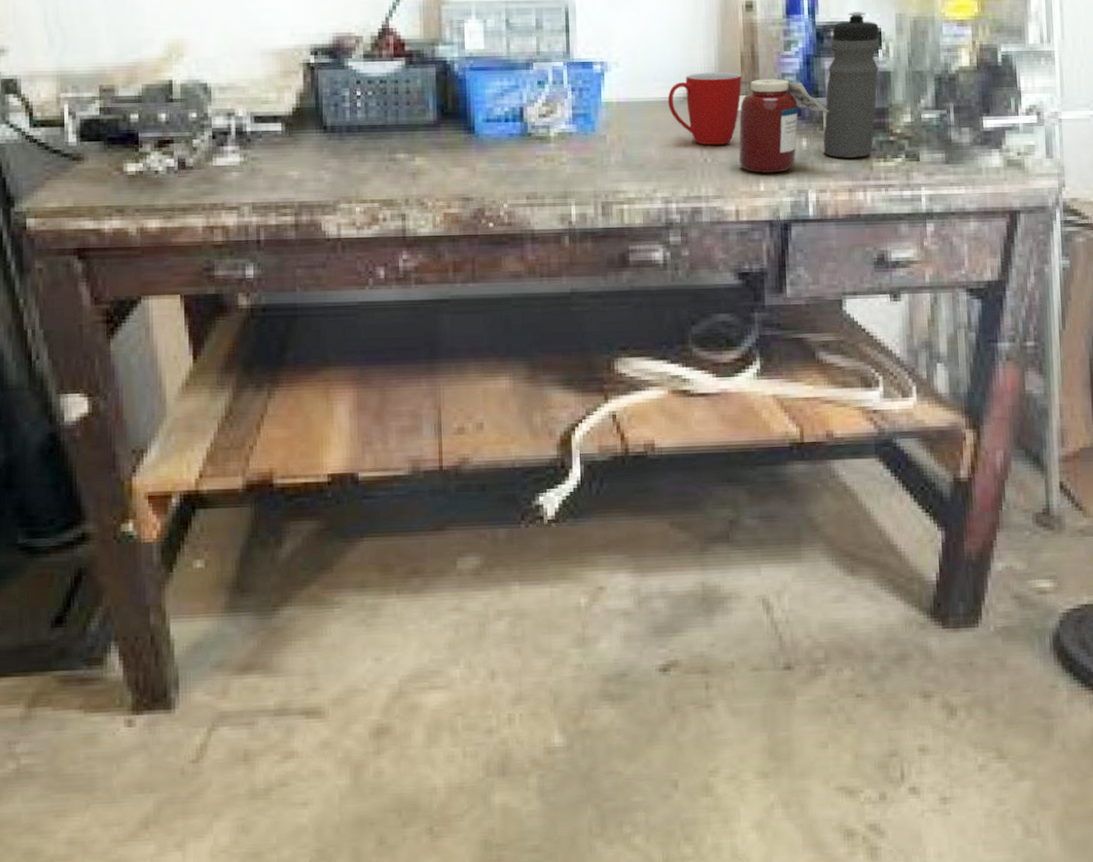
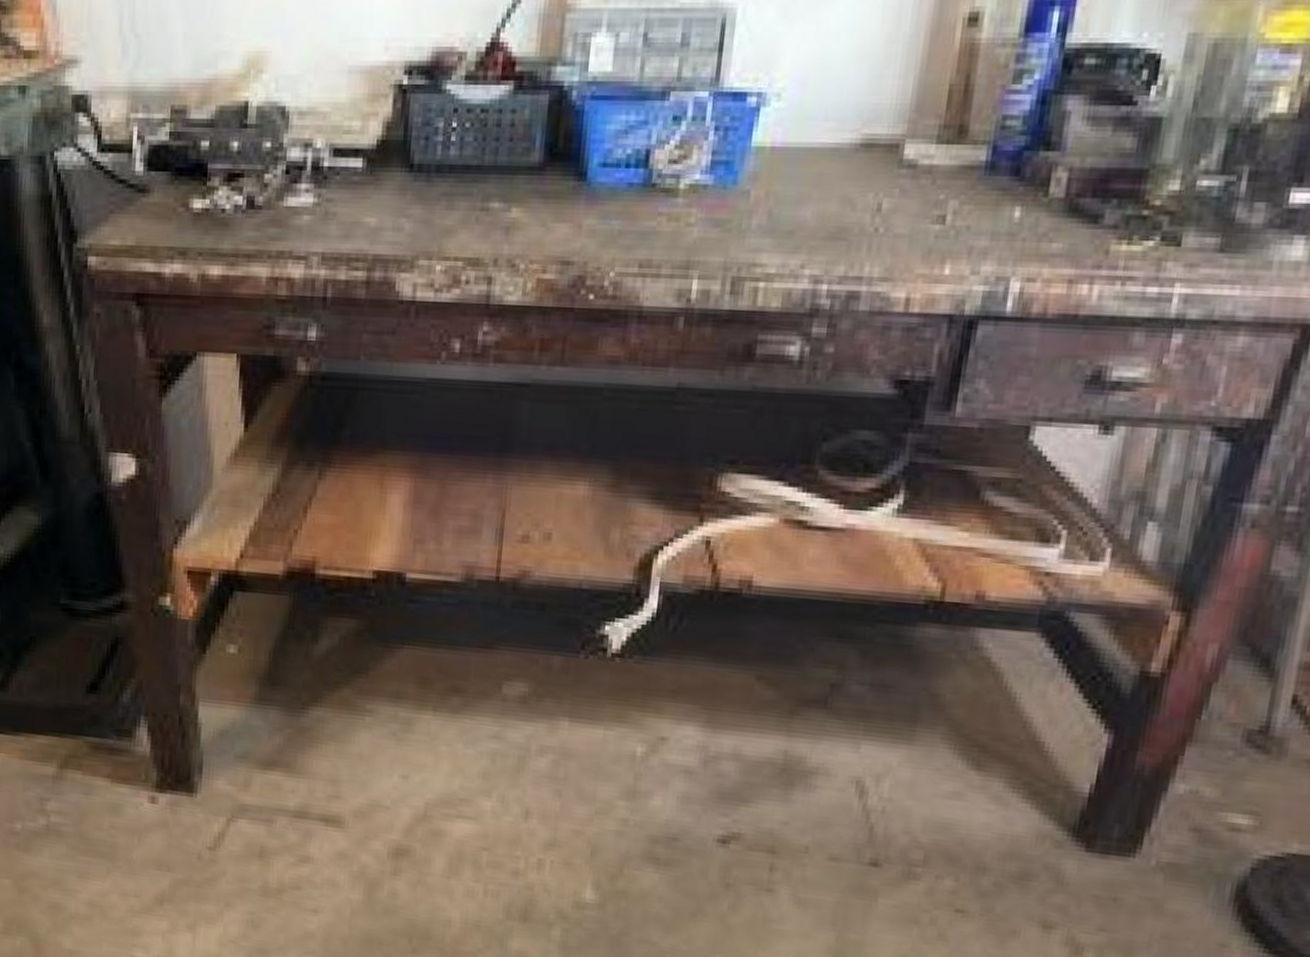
mug: present [667,72,742,146] -> none [838,111,946,211]
jar: present [738,78,830,173] -> none [921,122,1062,252]
water bottle: present [823,12,879,158] -> none [1042,29,1159,238]

